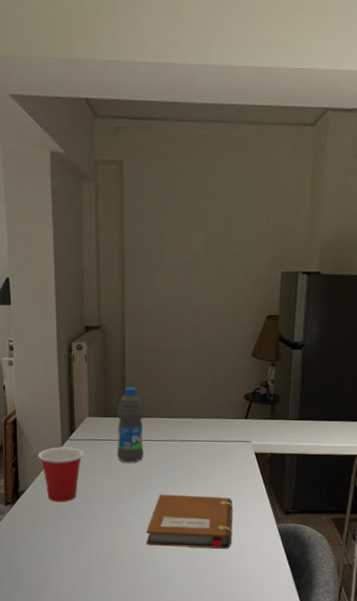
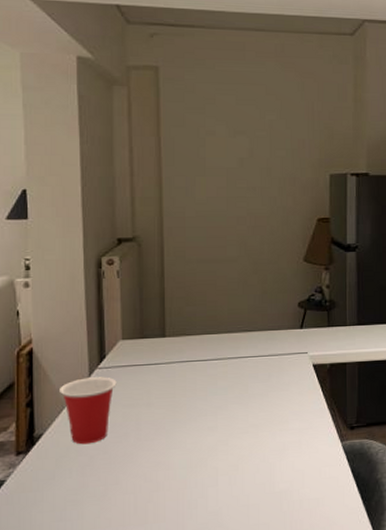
water bottle: present [117,386,144,463] -> none [156,302,188,389]
notebook: present [145,494,233,549] -> none [192,417,293,485]

